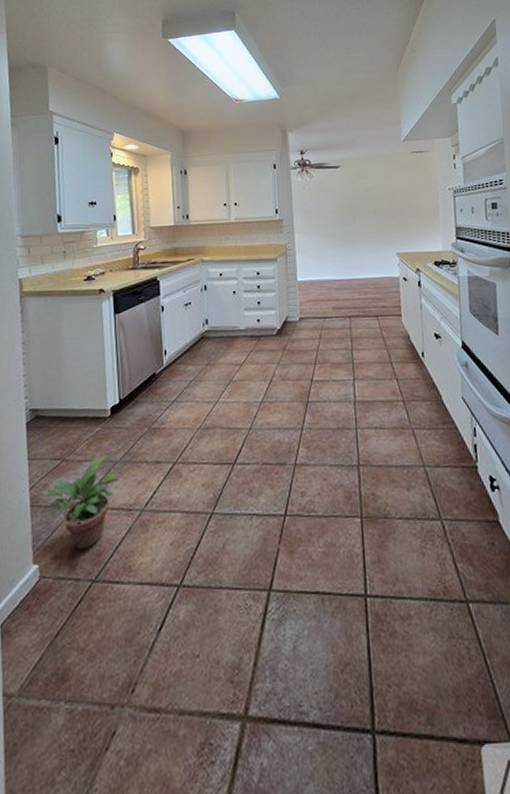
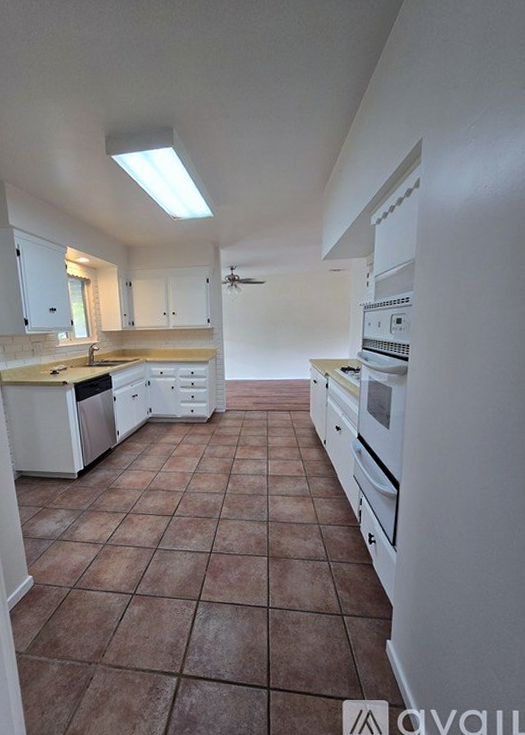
potted plant: present [37,456,118,549] -> none [27,506,86,567]

